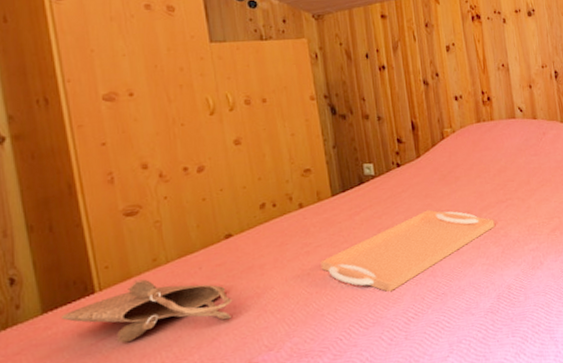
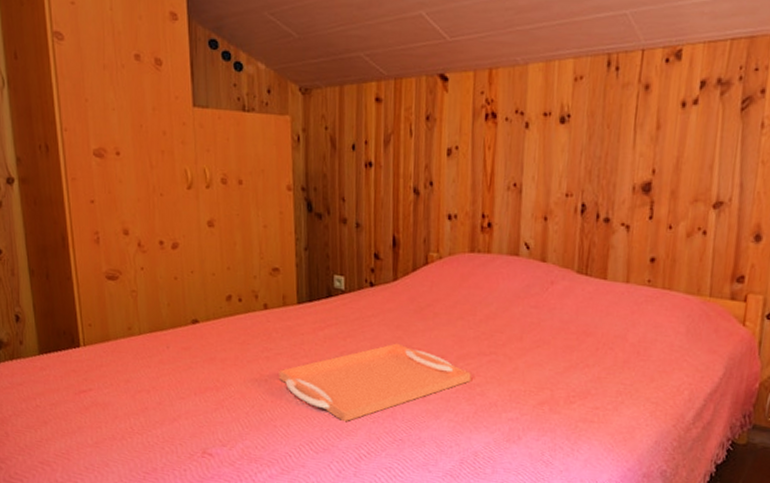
tote bag: present [61,279,233,344] -> none [54,344,194,405]

